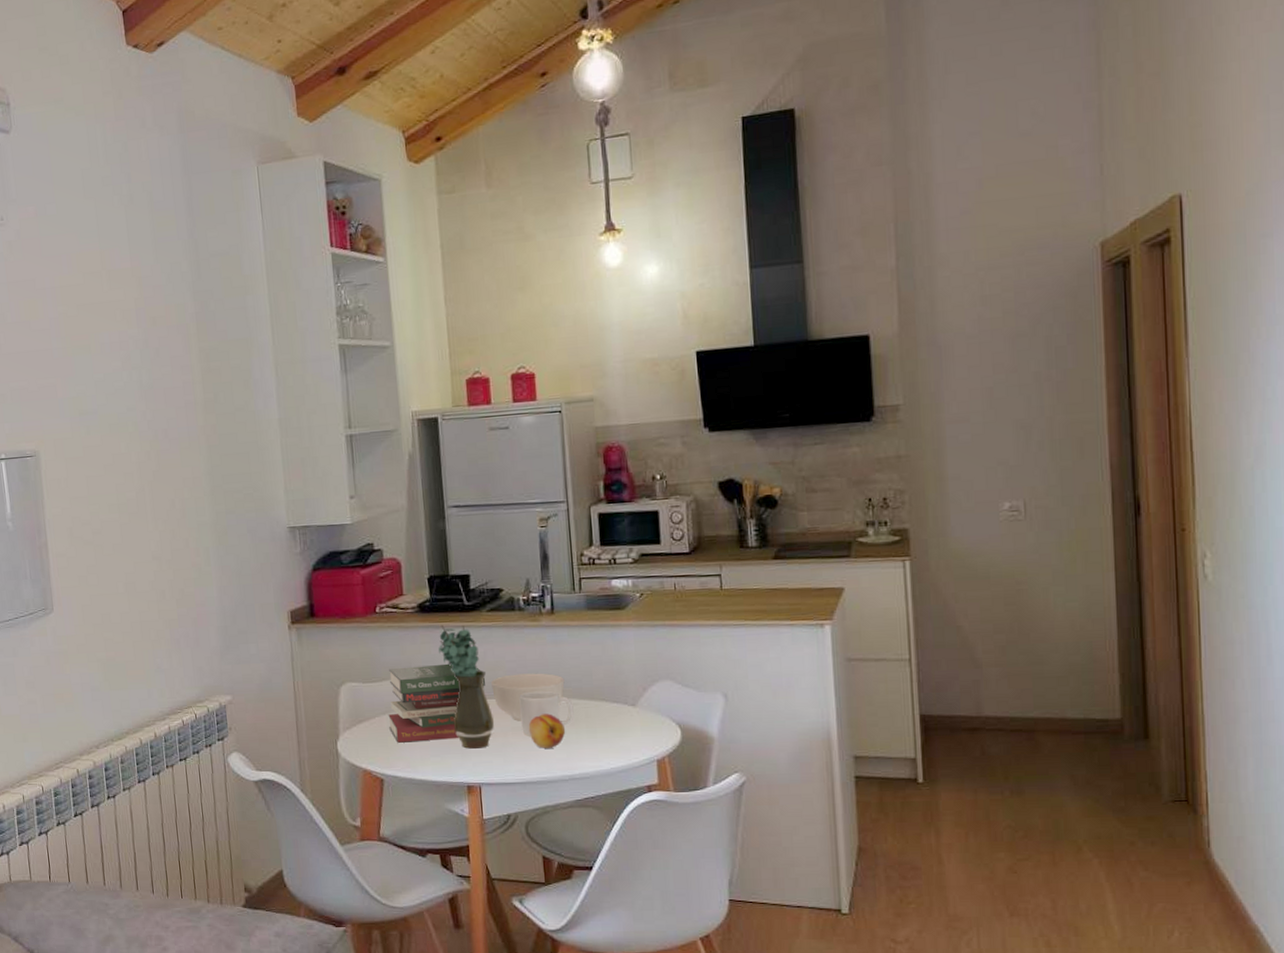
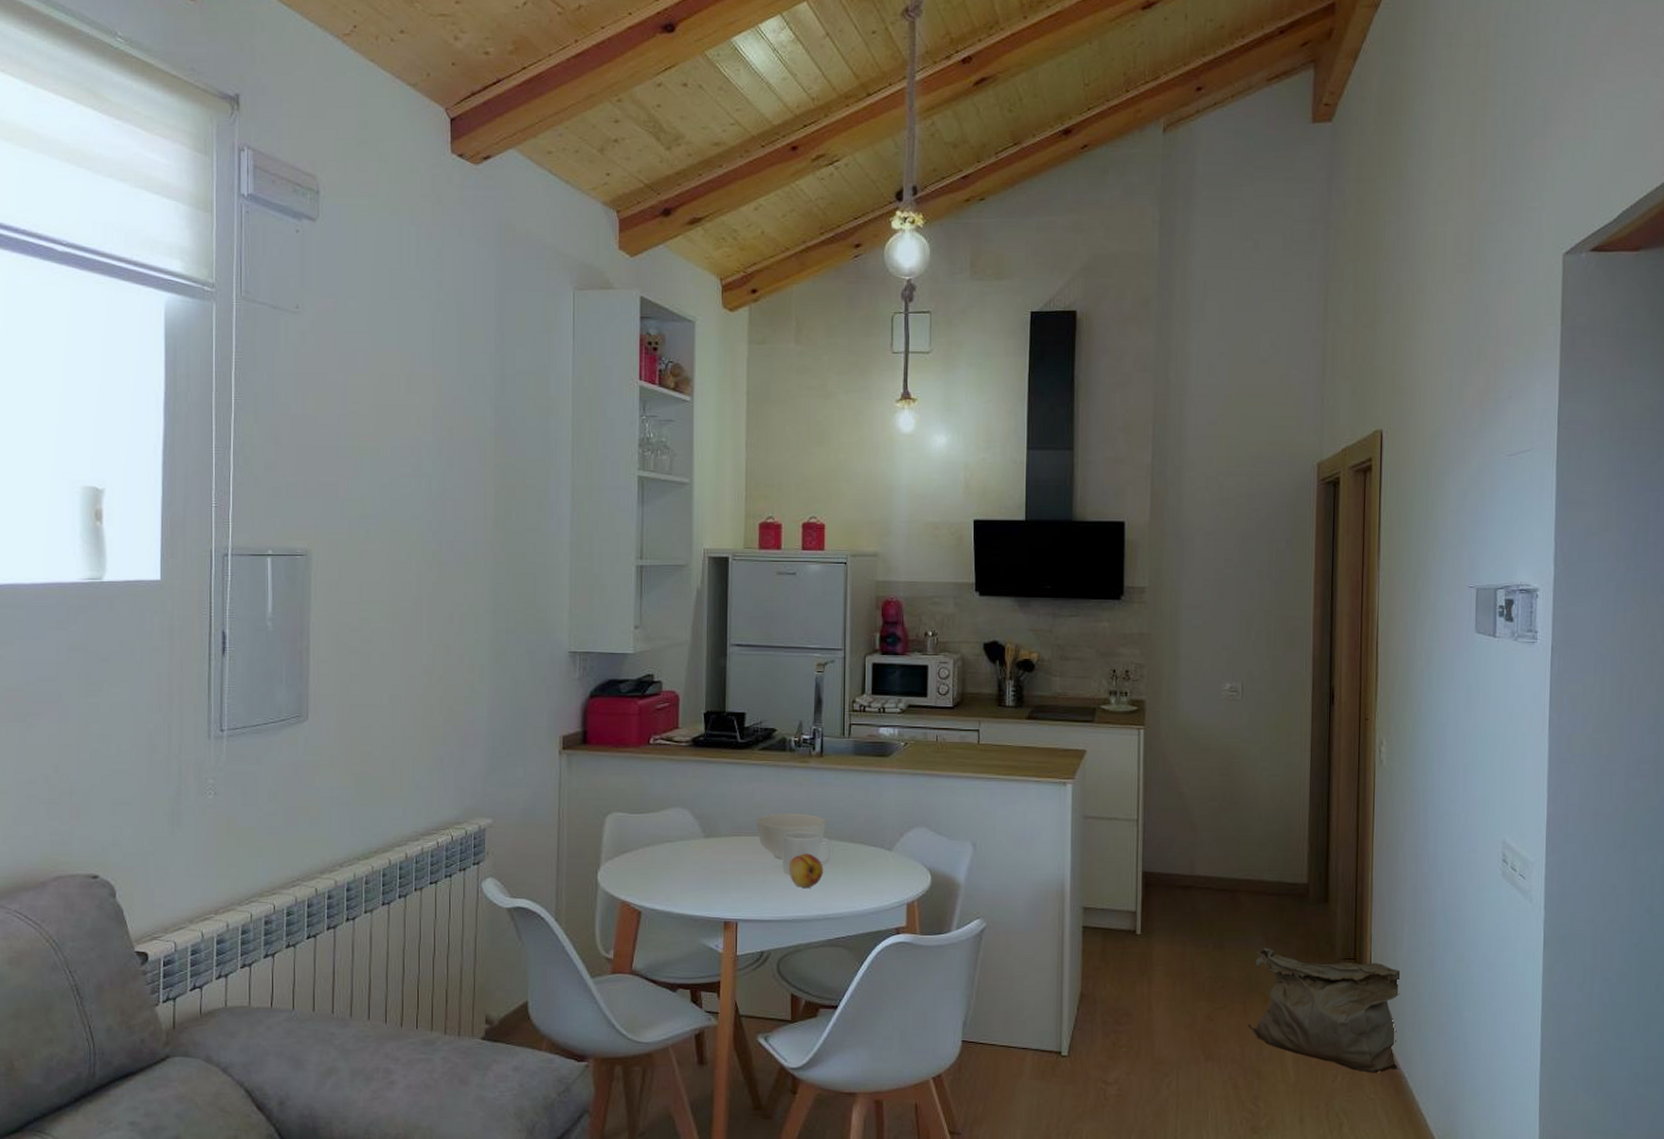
books: present [388,663,485,743] -> none [652,799,751,876]
vase: present [438,625,495,749] -> none [707,761,757,885]
bag: none [1058,792,1254,927] -> present [1247,948,1402,1073]

